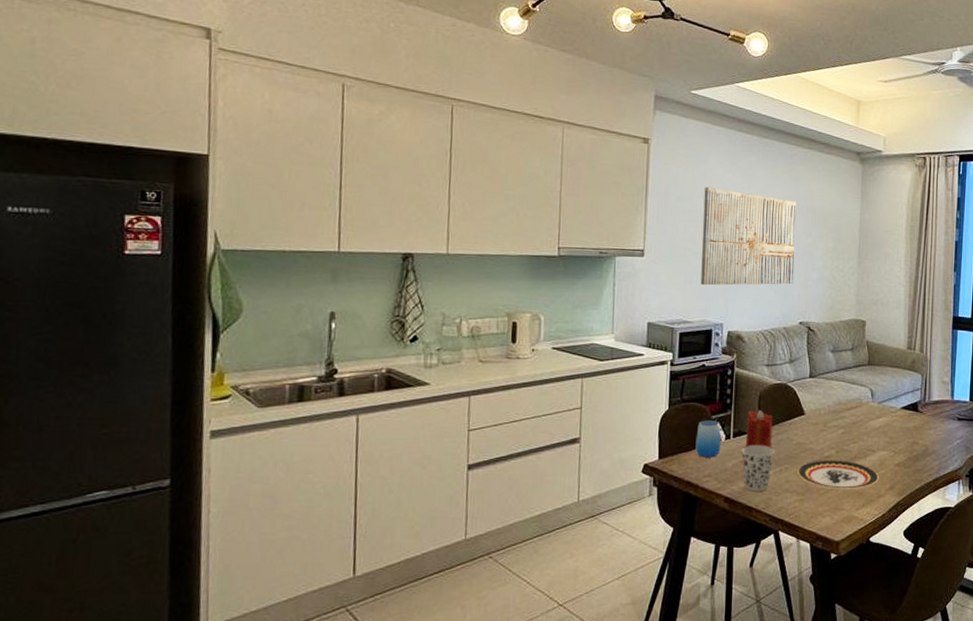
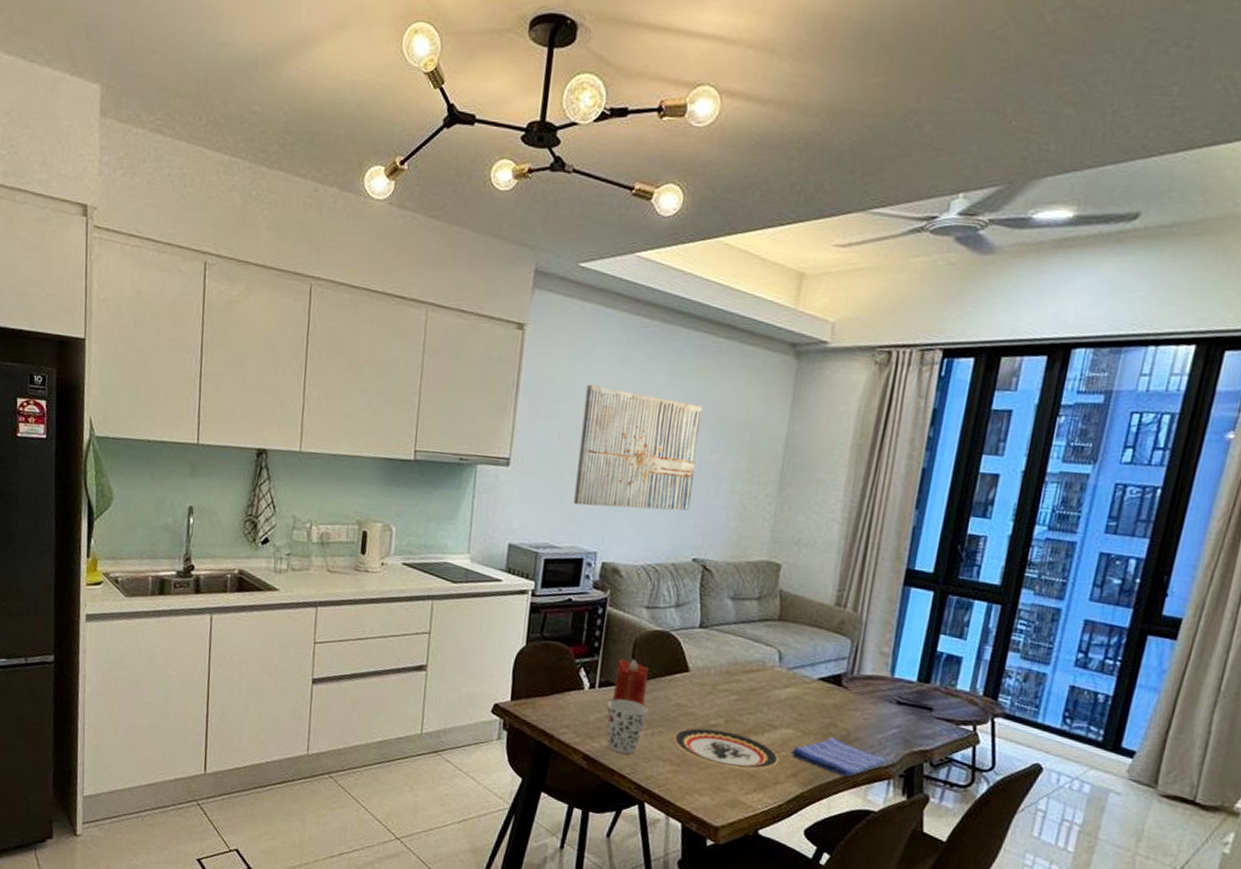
cup: present [695,420,722,458] -> none [553,663,585,707]
dish towel: none [887,453,957,483] -> present [790,737,889,777]

